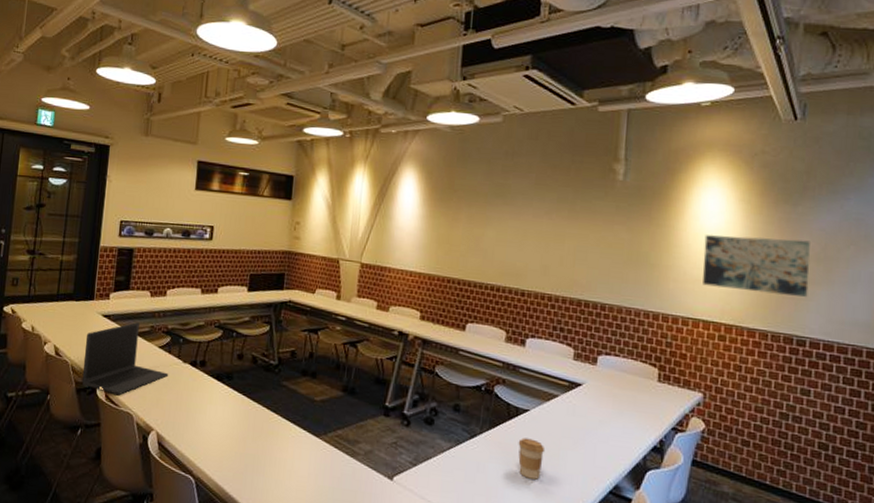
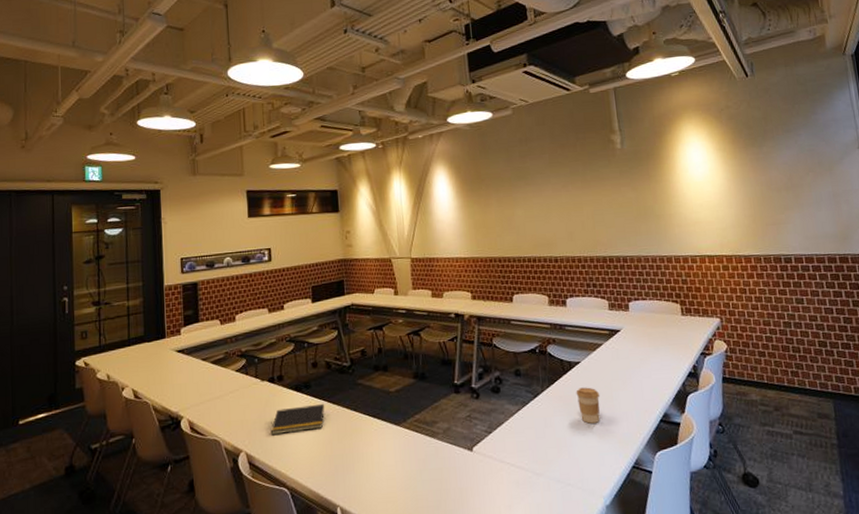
laptop: present [81,322,169,395] -> none [162,351,249,425]
notepad: none [185,395,245,423] -> present [271,403,325,434]
wall art: present [703,235,810,297] -> none [695,174,785,226]

